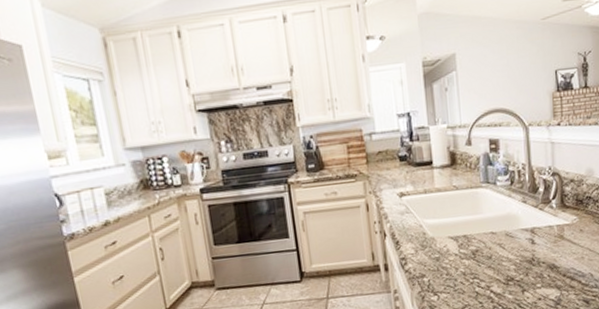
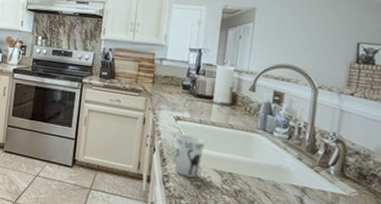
cup: none [404,208,435,254] -> present [174,134,205,178]

